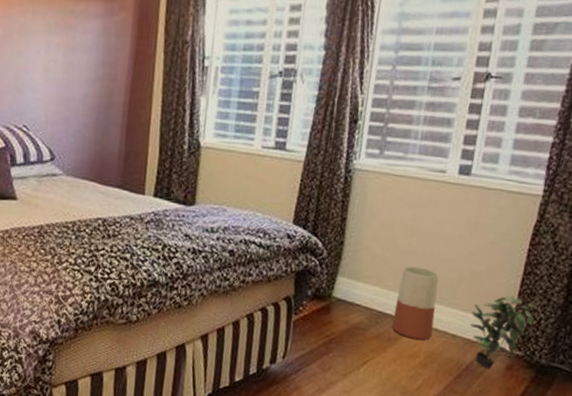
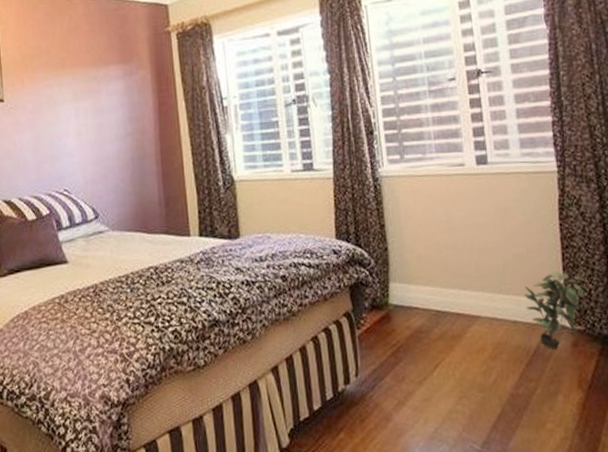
vase: present [391,266,439,340] -> none [448,259,494,333]

